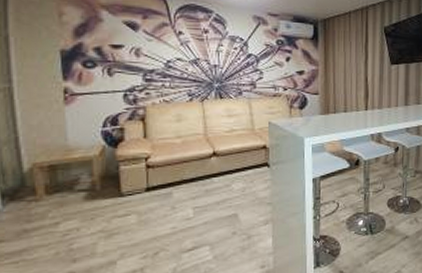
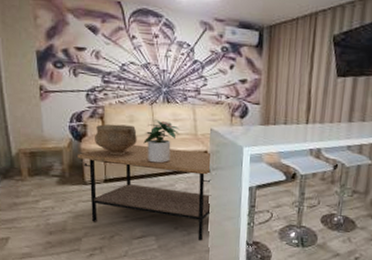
coffee table: none [112,145,274,244] -> present [78,144,212,242]
ceramic pot: none [134,125,186,160] -> present [95,124,137,156]
potted plant: none [193,117,235,164] -> present [143,119,180,164]

